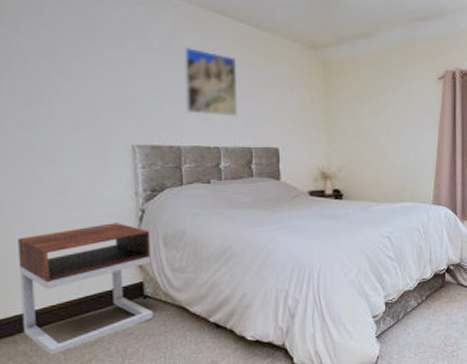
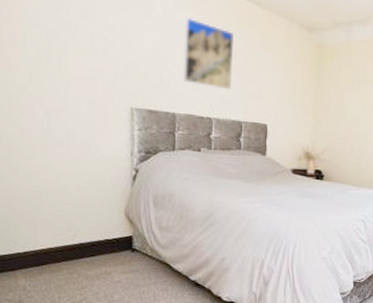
nightstand: present [17,223,153,355] -> none [22,178,142,292]

